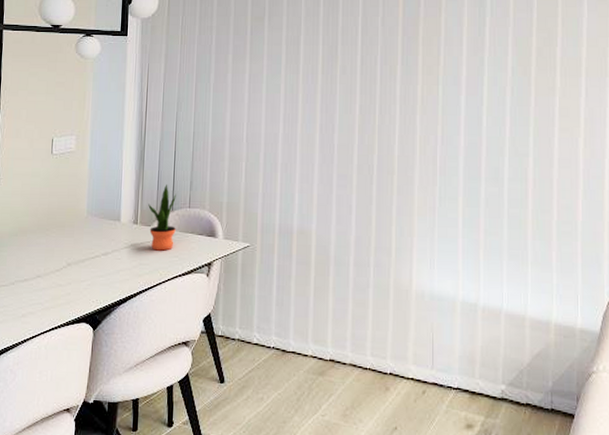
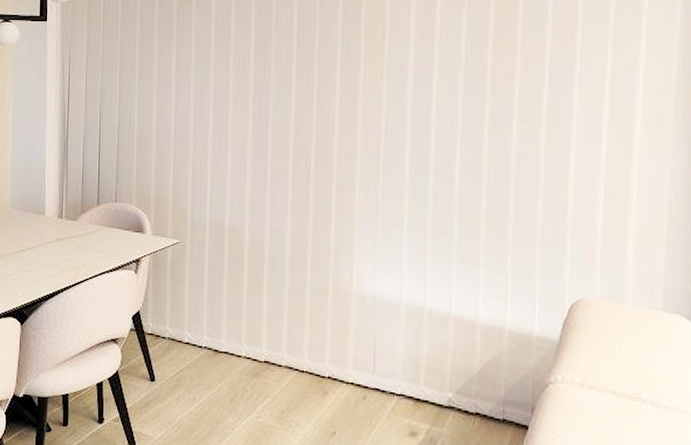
potted plant: present [148,184,176,251] -> none [73,177,102,246]

